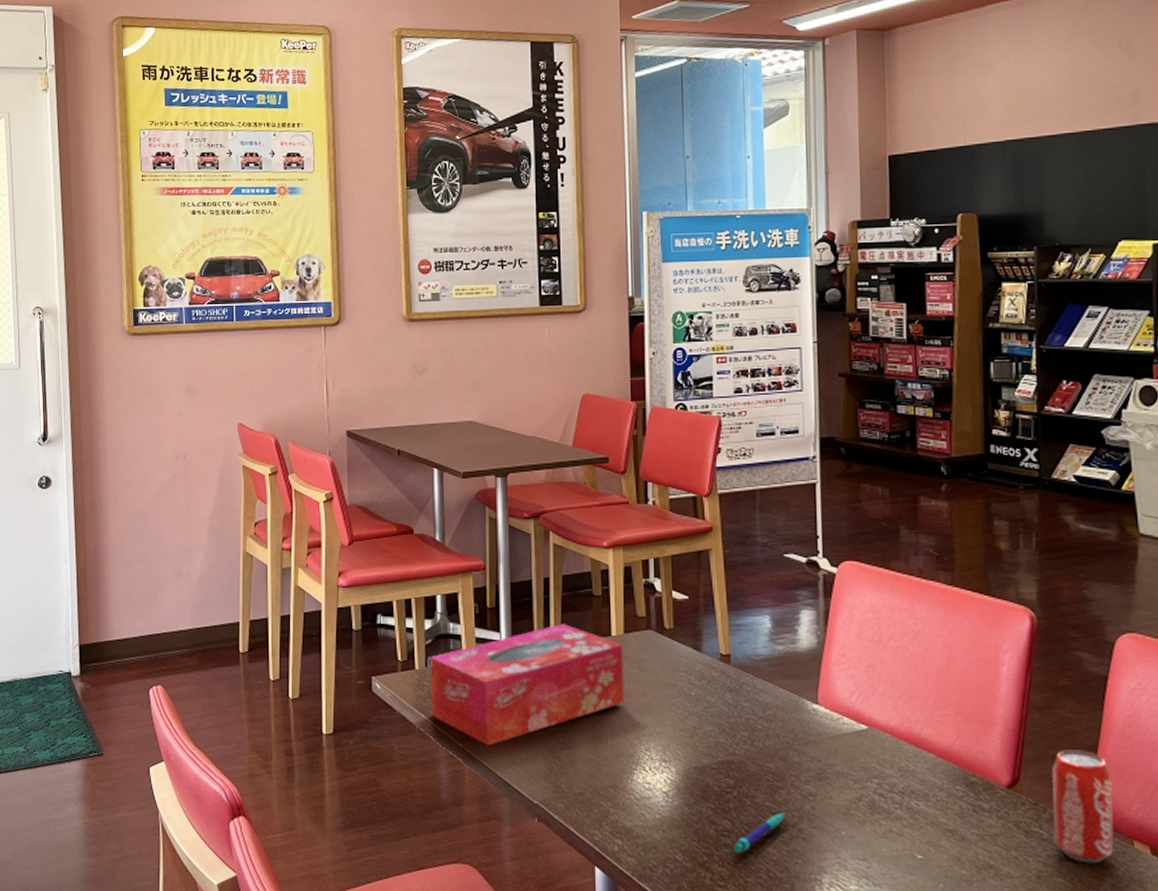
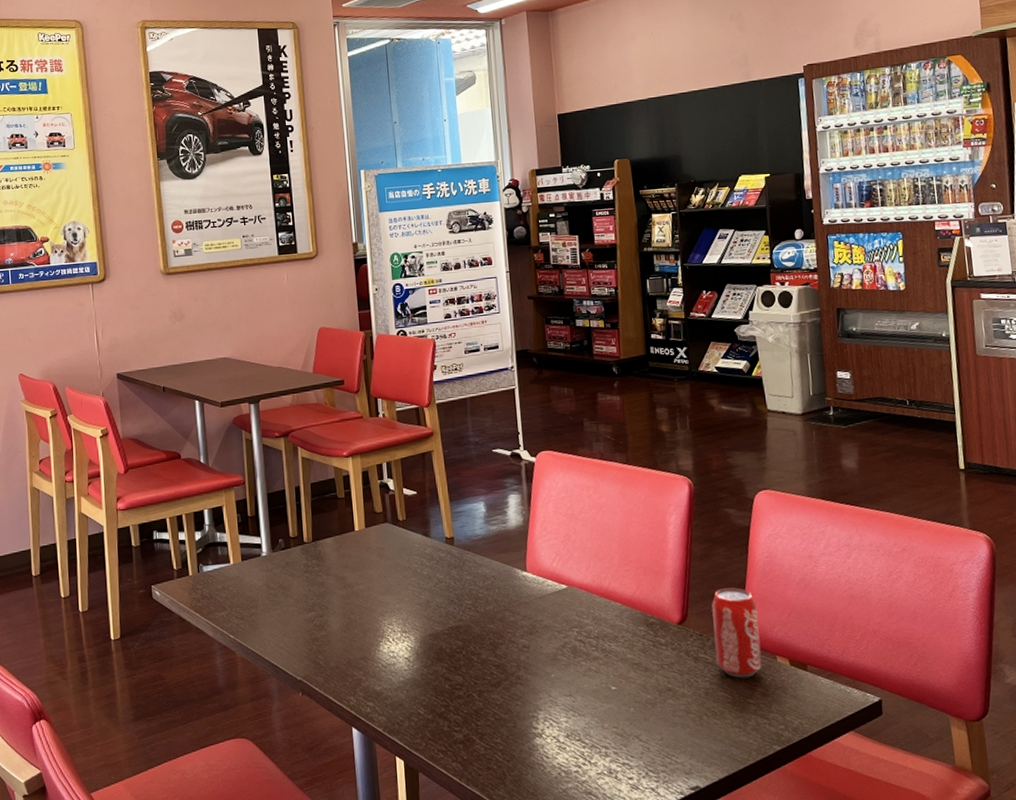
tissue box: present [430,624,624,746] -> none [201,524,369,635]
pen: present [733,812,786,853] -> none [465,664,506,702]

